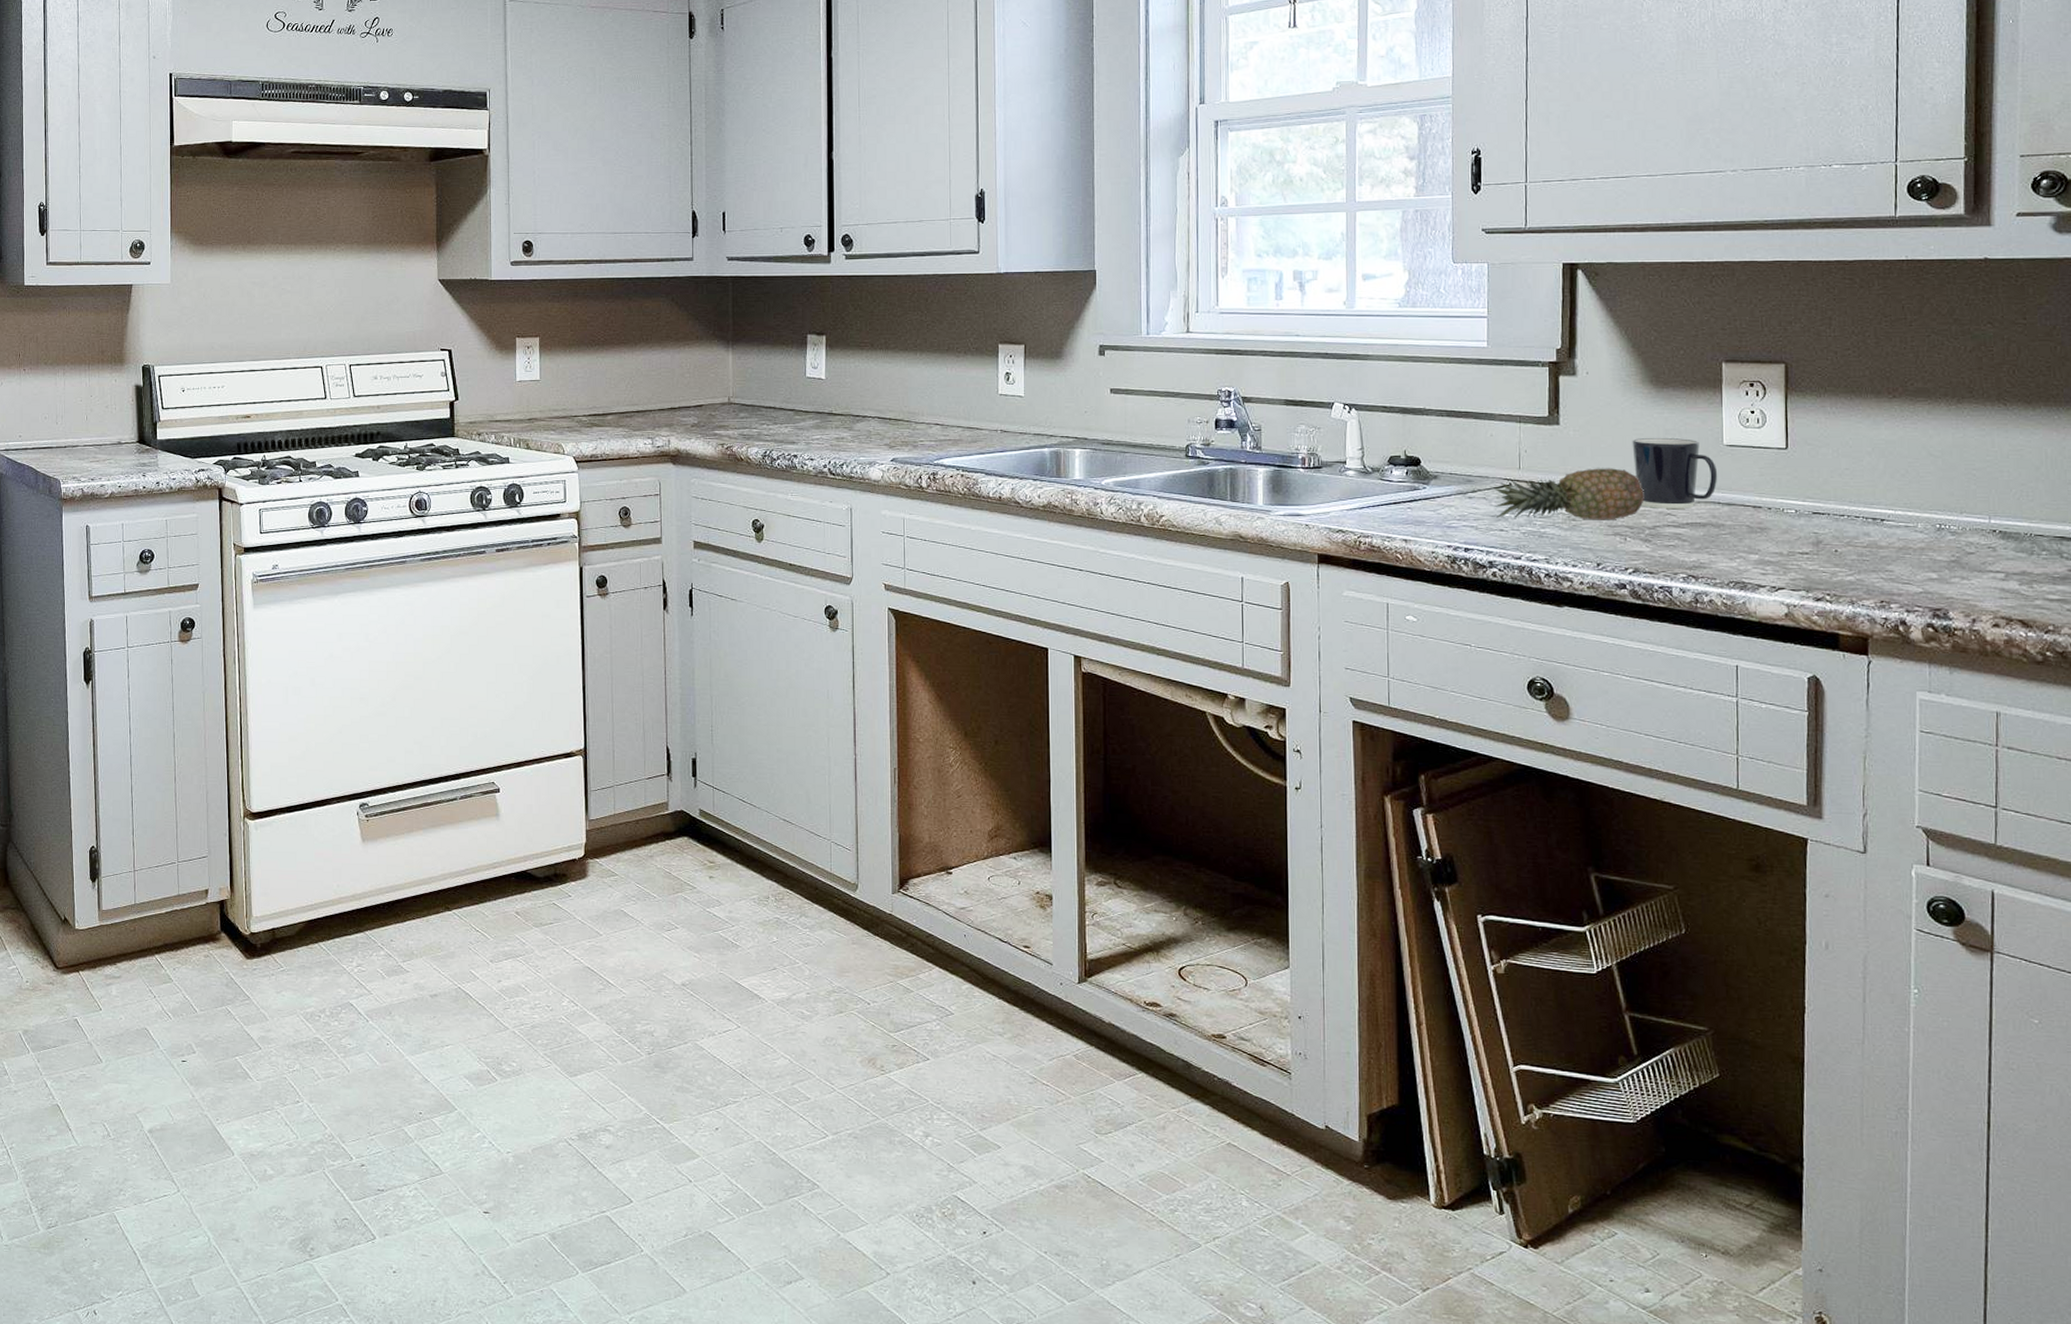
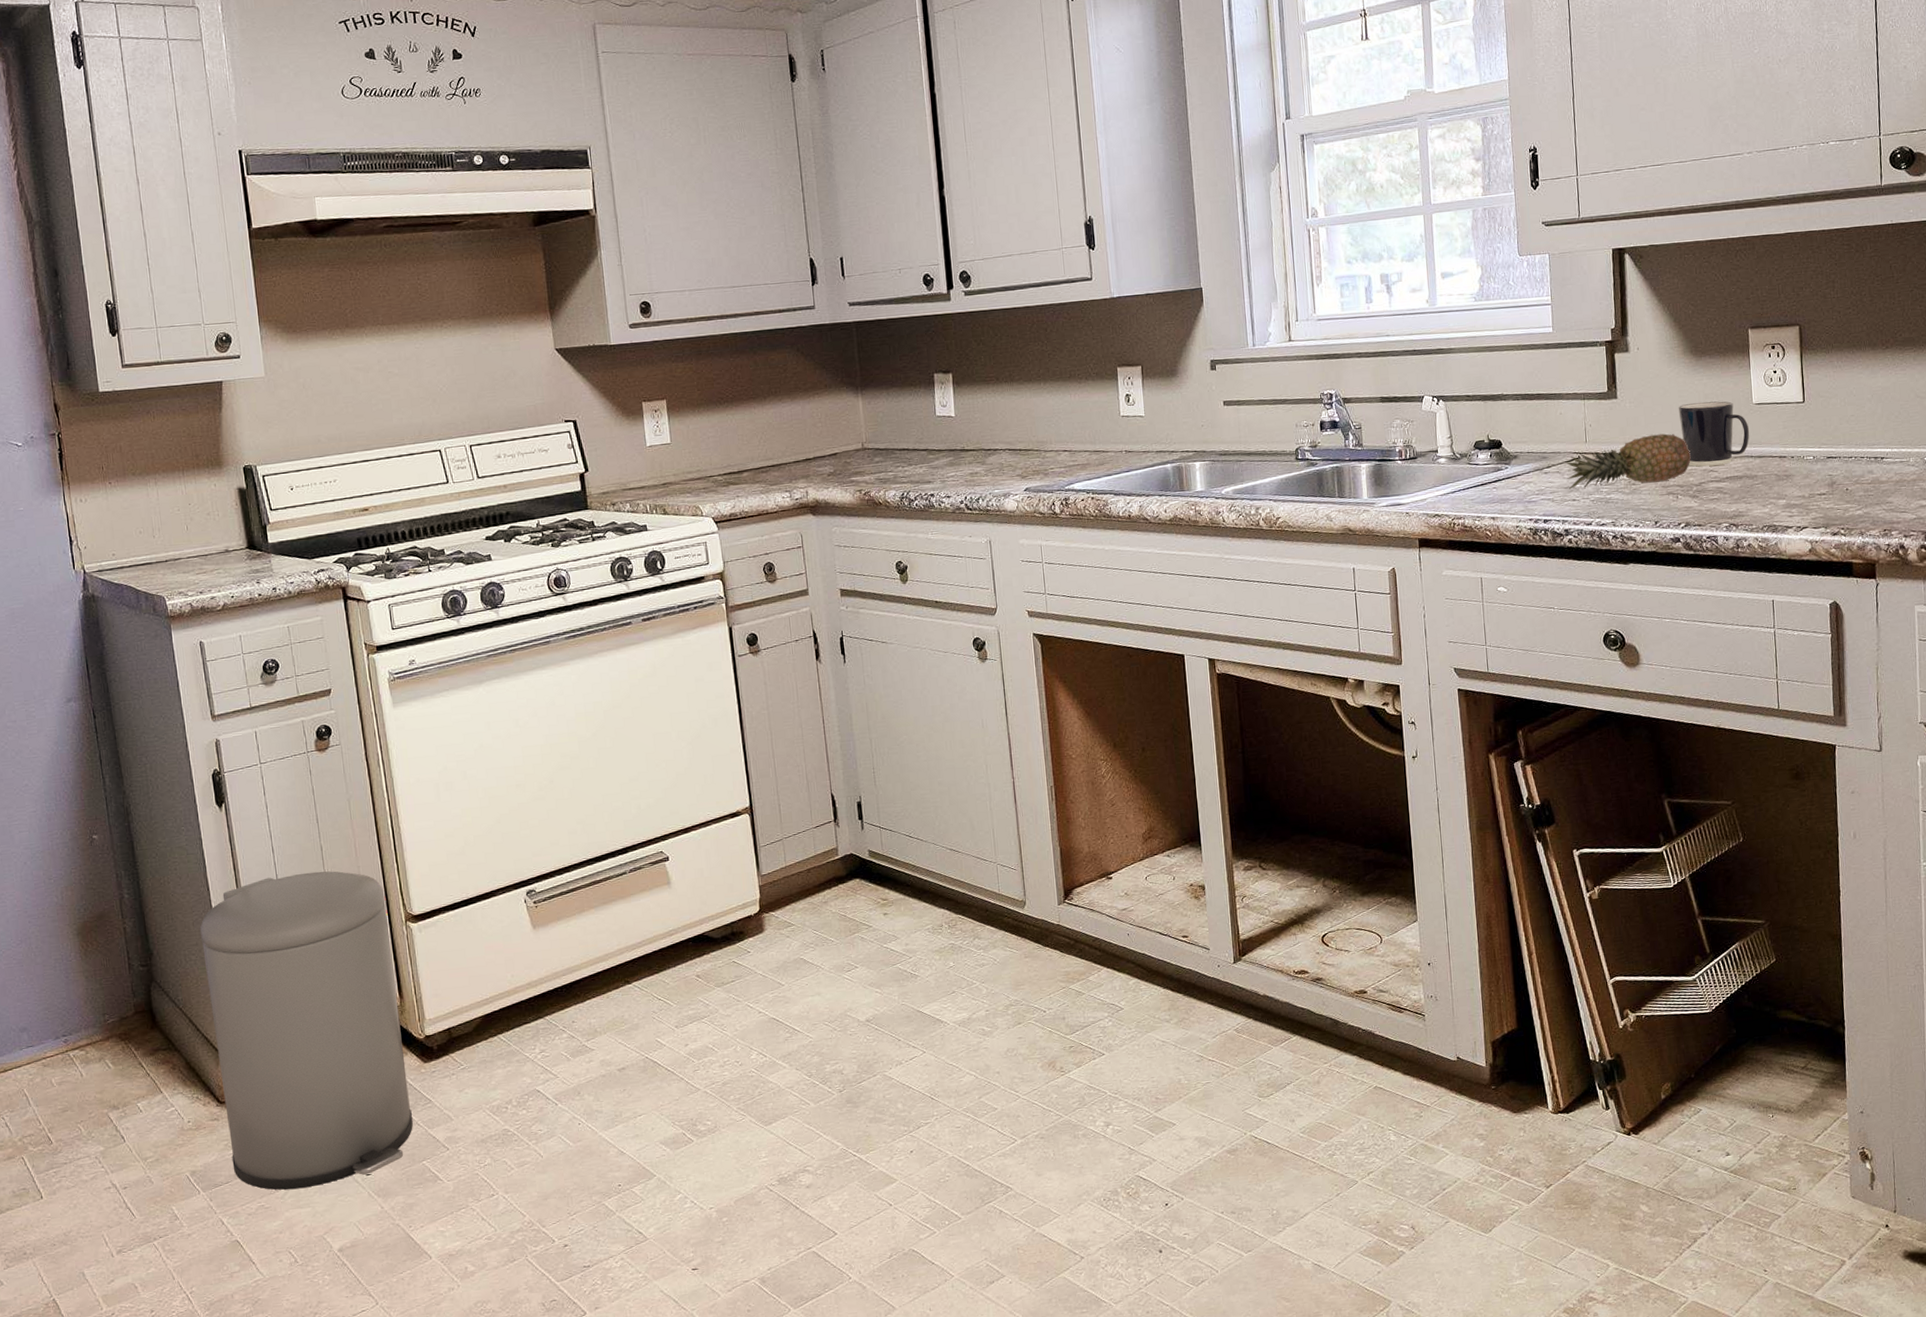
pedal bin: none [56,757,230,1064] -> present [199,871,413,1190]

